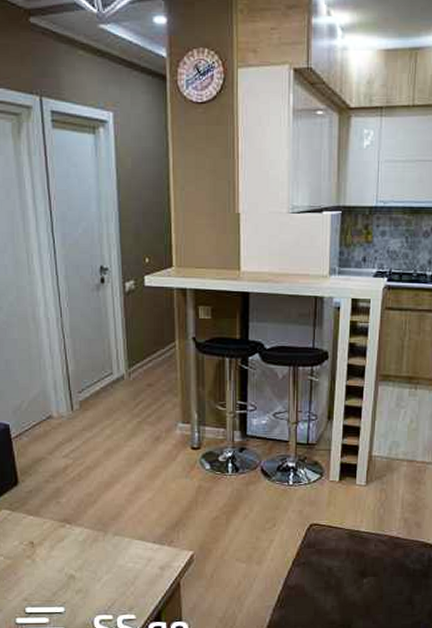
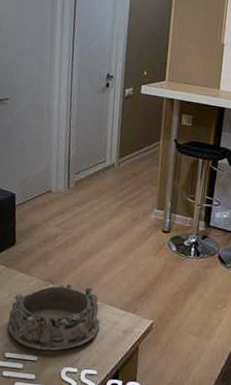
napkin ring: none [24,521,132,603] -> present [7,283,100,353]

